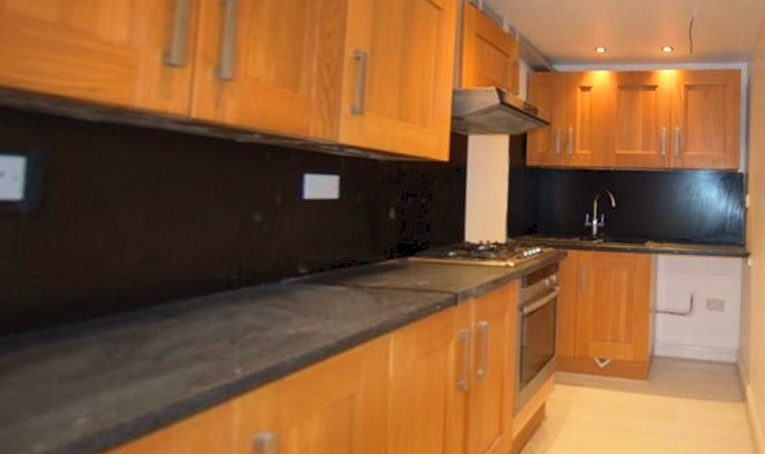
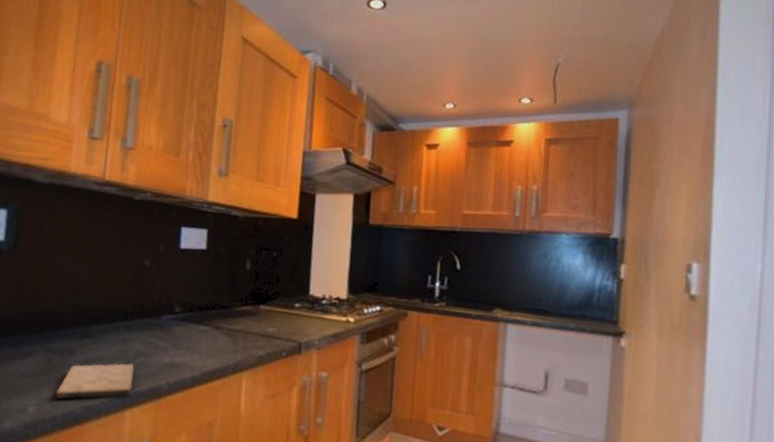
cutting board: none [121,342,245,402] -> present [55,363,135,400]

